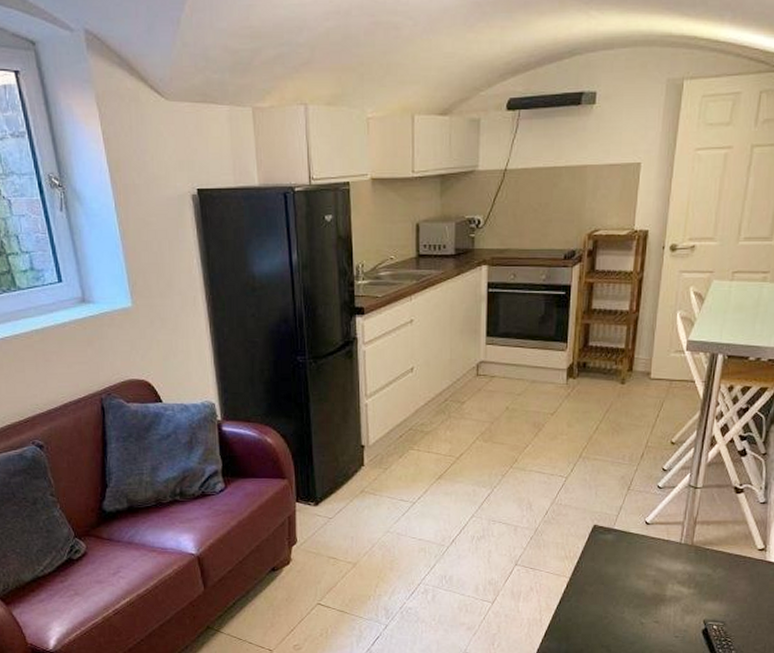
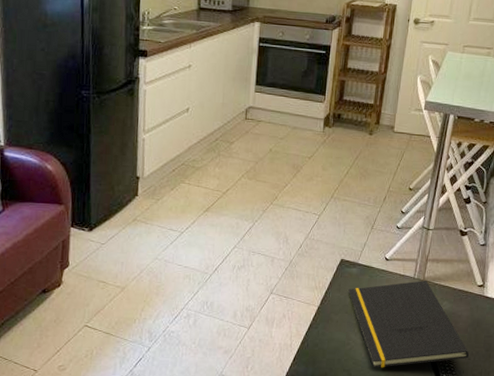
notepad: none [603,546,750,643] -> present [348,281,469,368]

